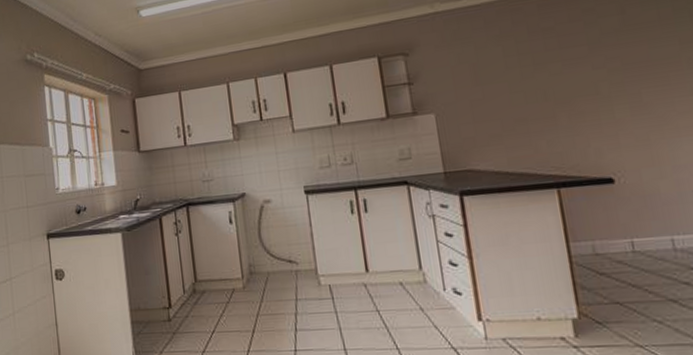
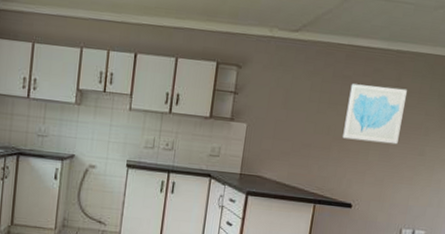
wall art: none [556,20,653,101] -> present [342,83,407,145]

